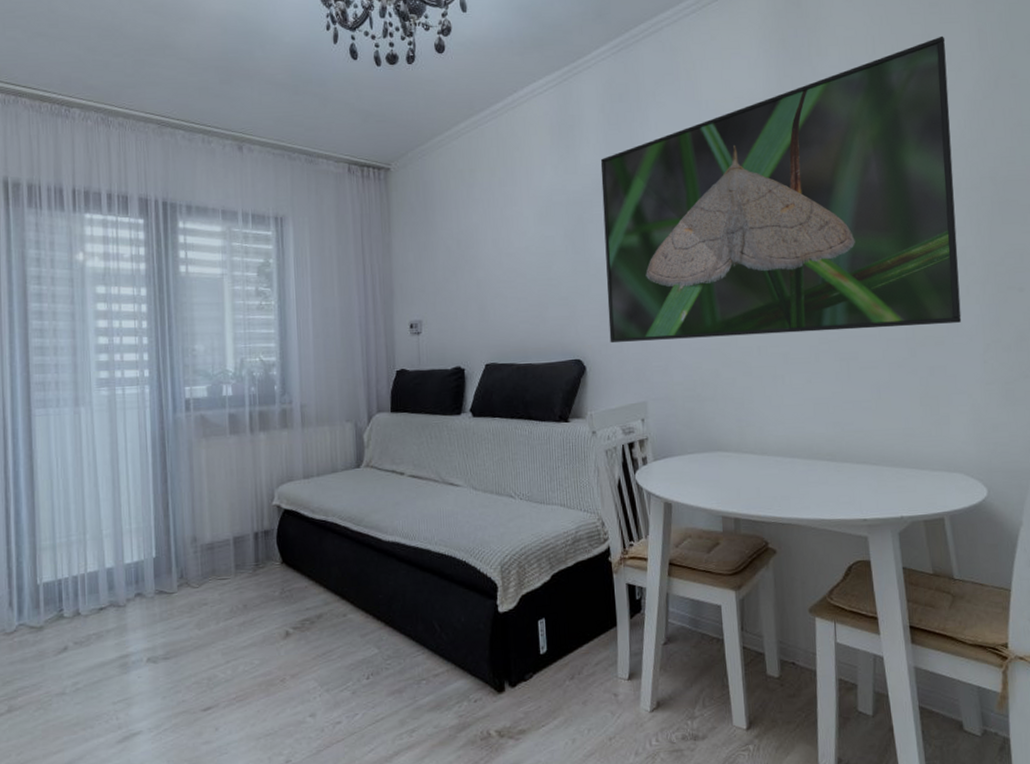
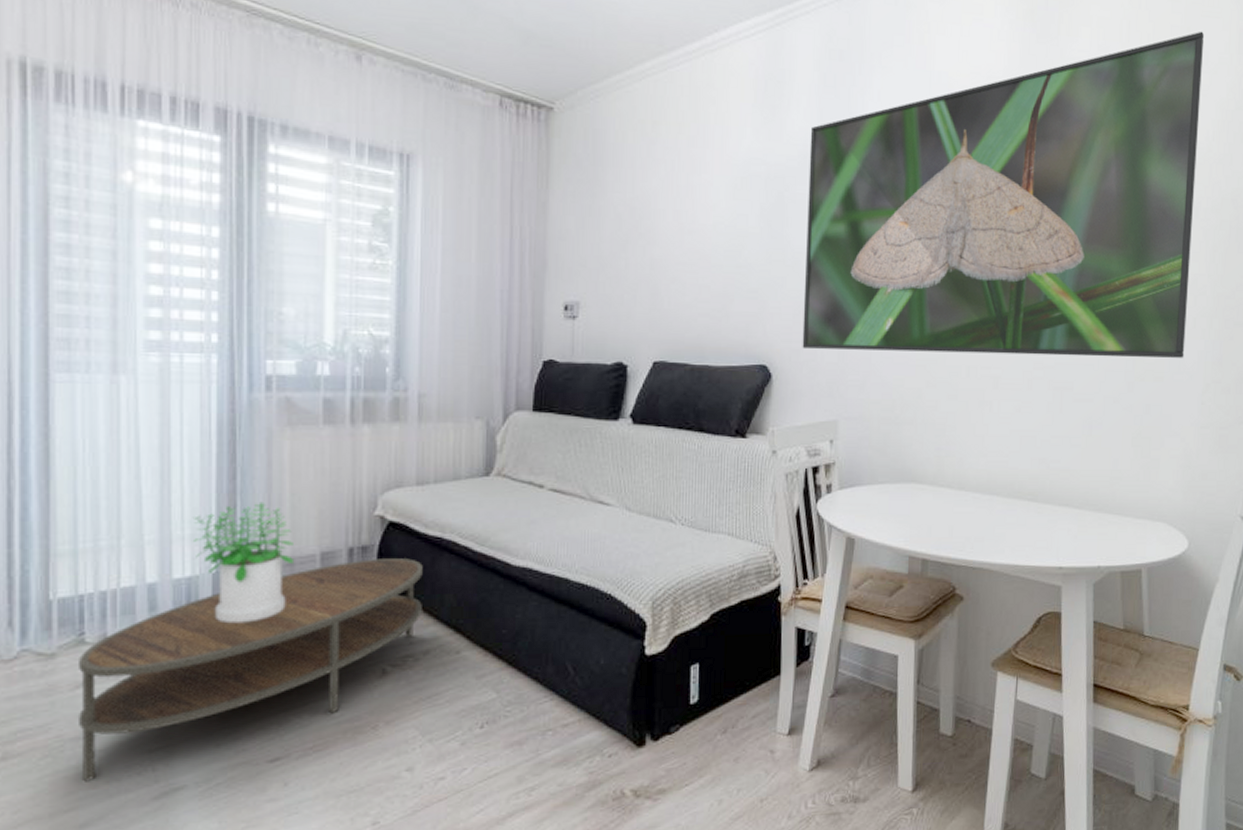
coffee table: none [60,539,314,729] -> present [79,558,423,782]
potted plant: none [137,499,213,597] -> present [192,501,293,622]

